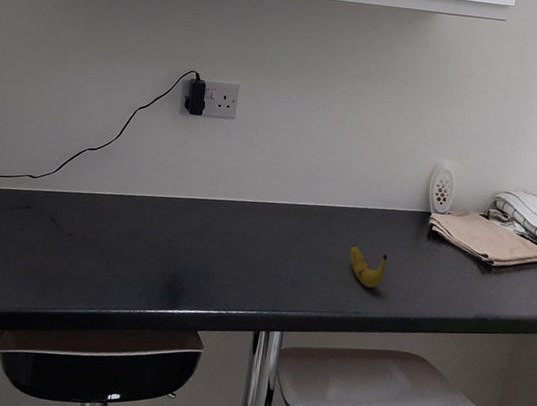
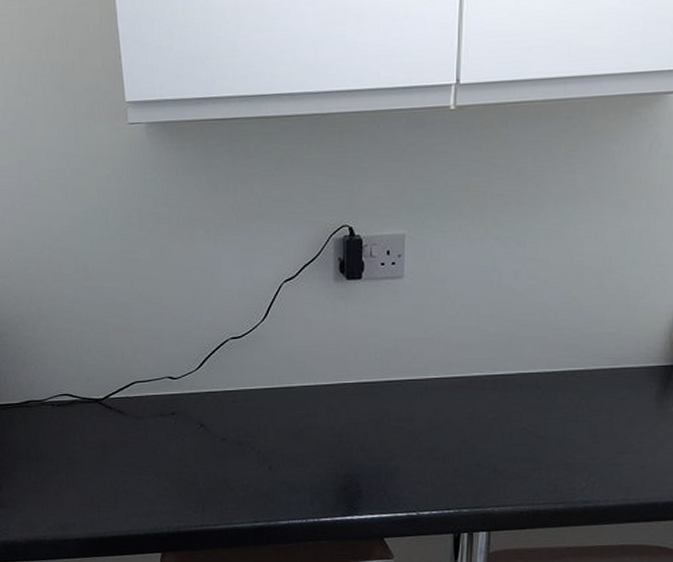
banana: present [350,245,388,288] -> none [569,418,621,469]

